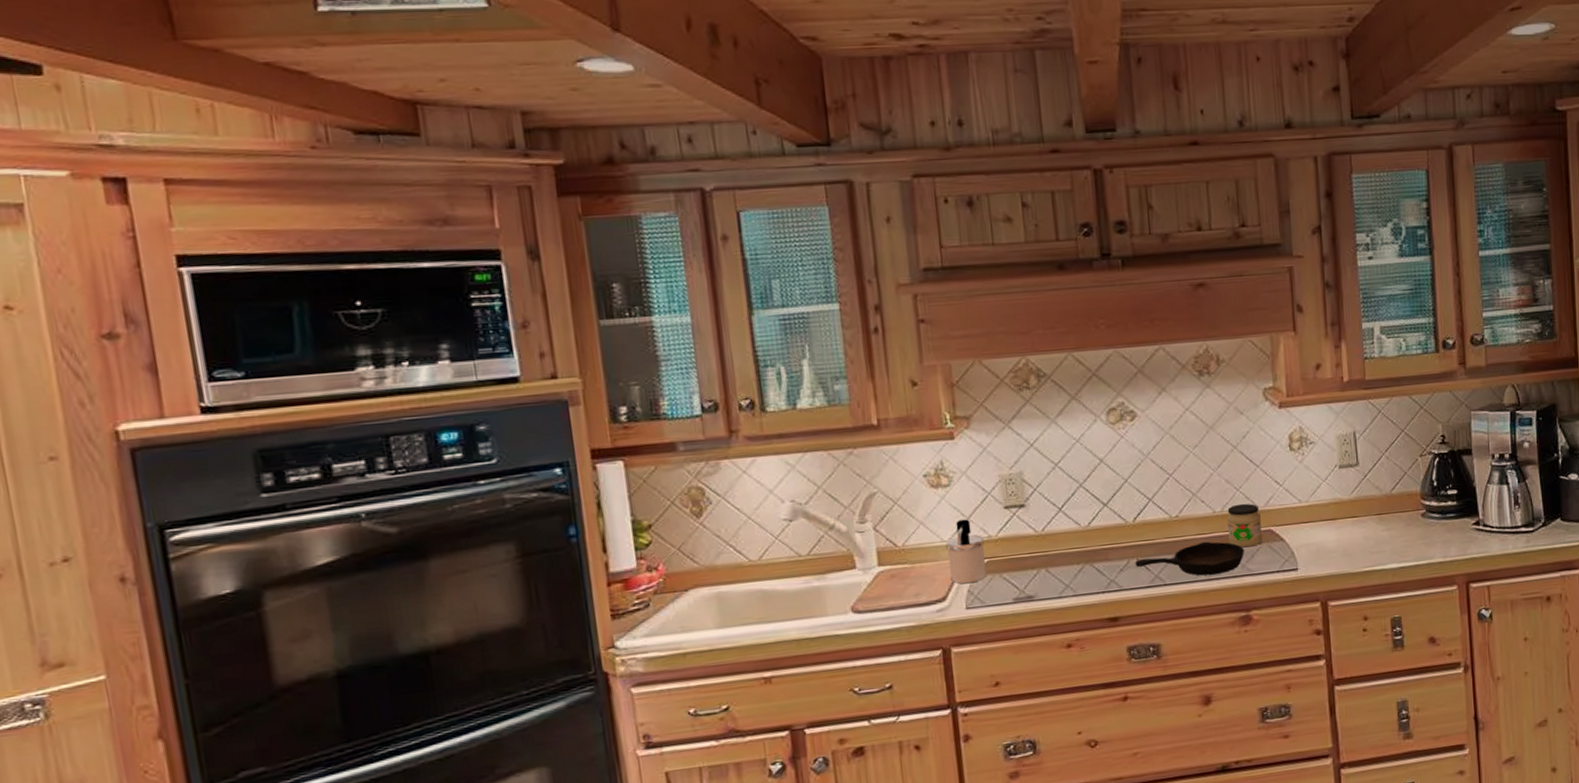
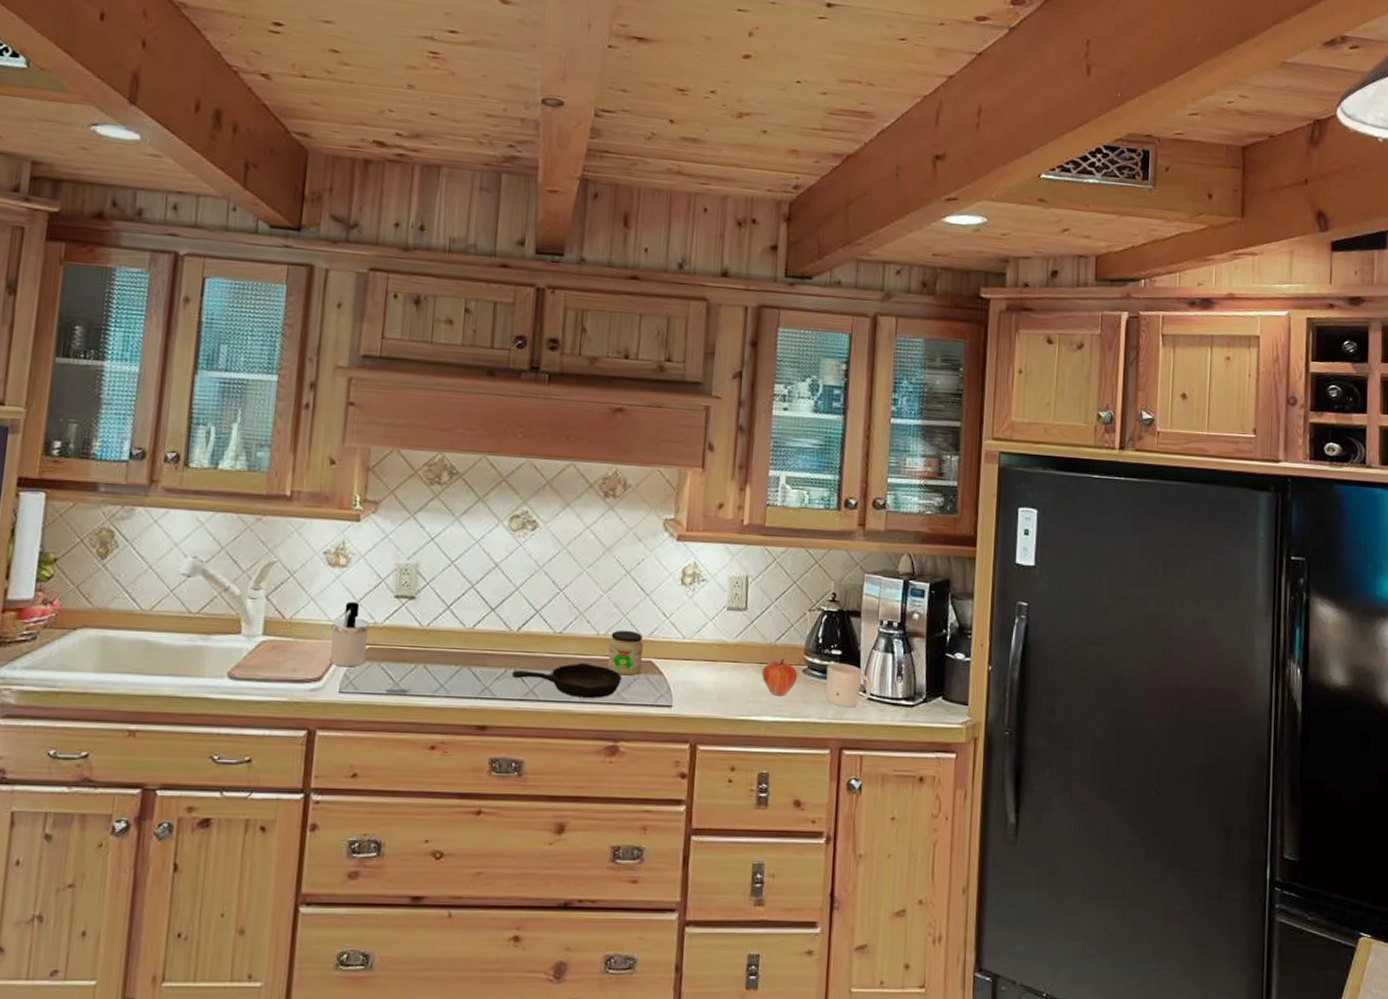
fruit: none [1381,506,1418,543] -> present [762,658,798,696]
mug: none [1445,501,1491,544] -> present [825,663,872,707]

